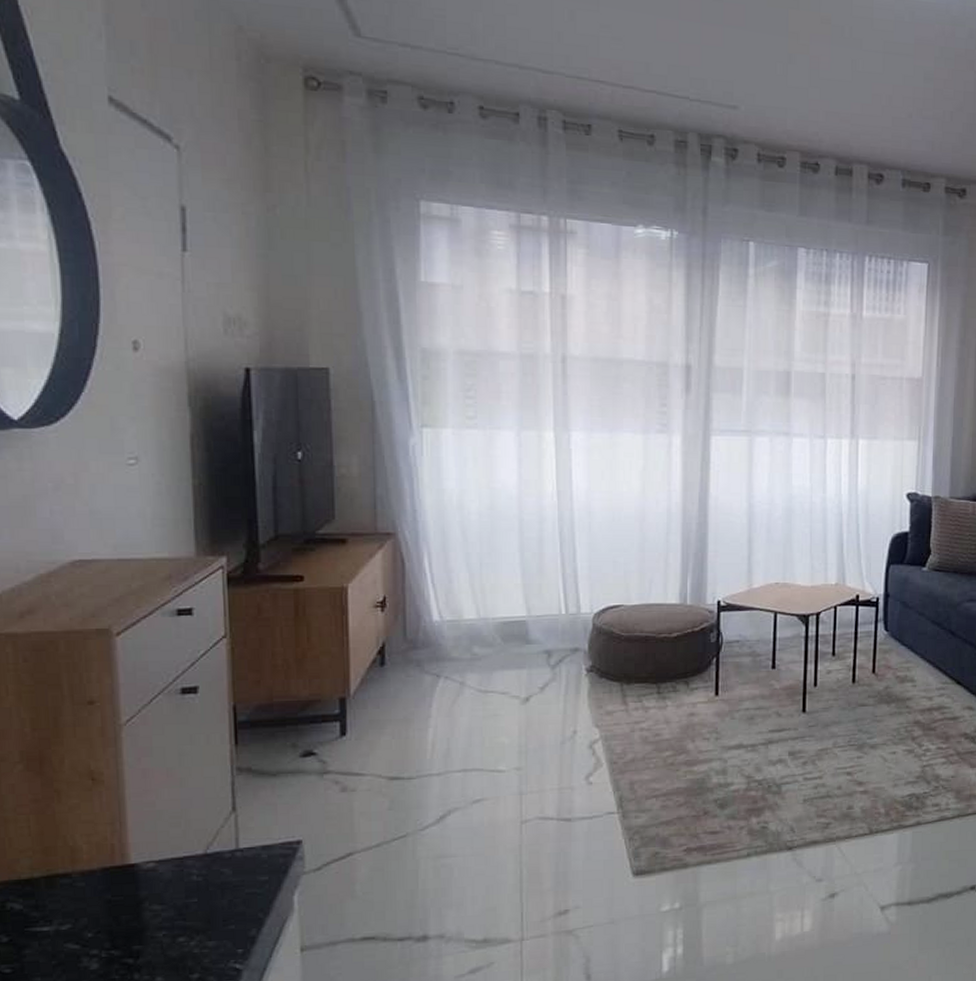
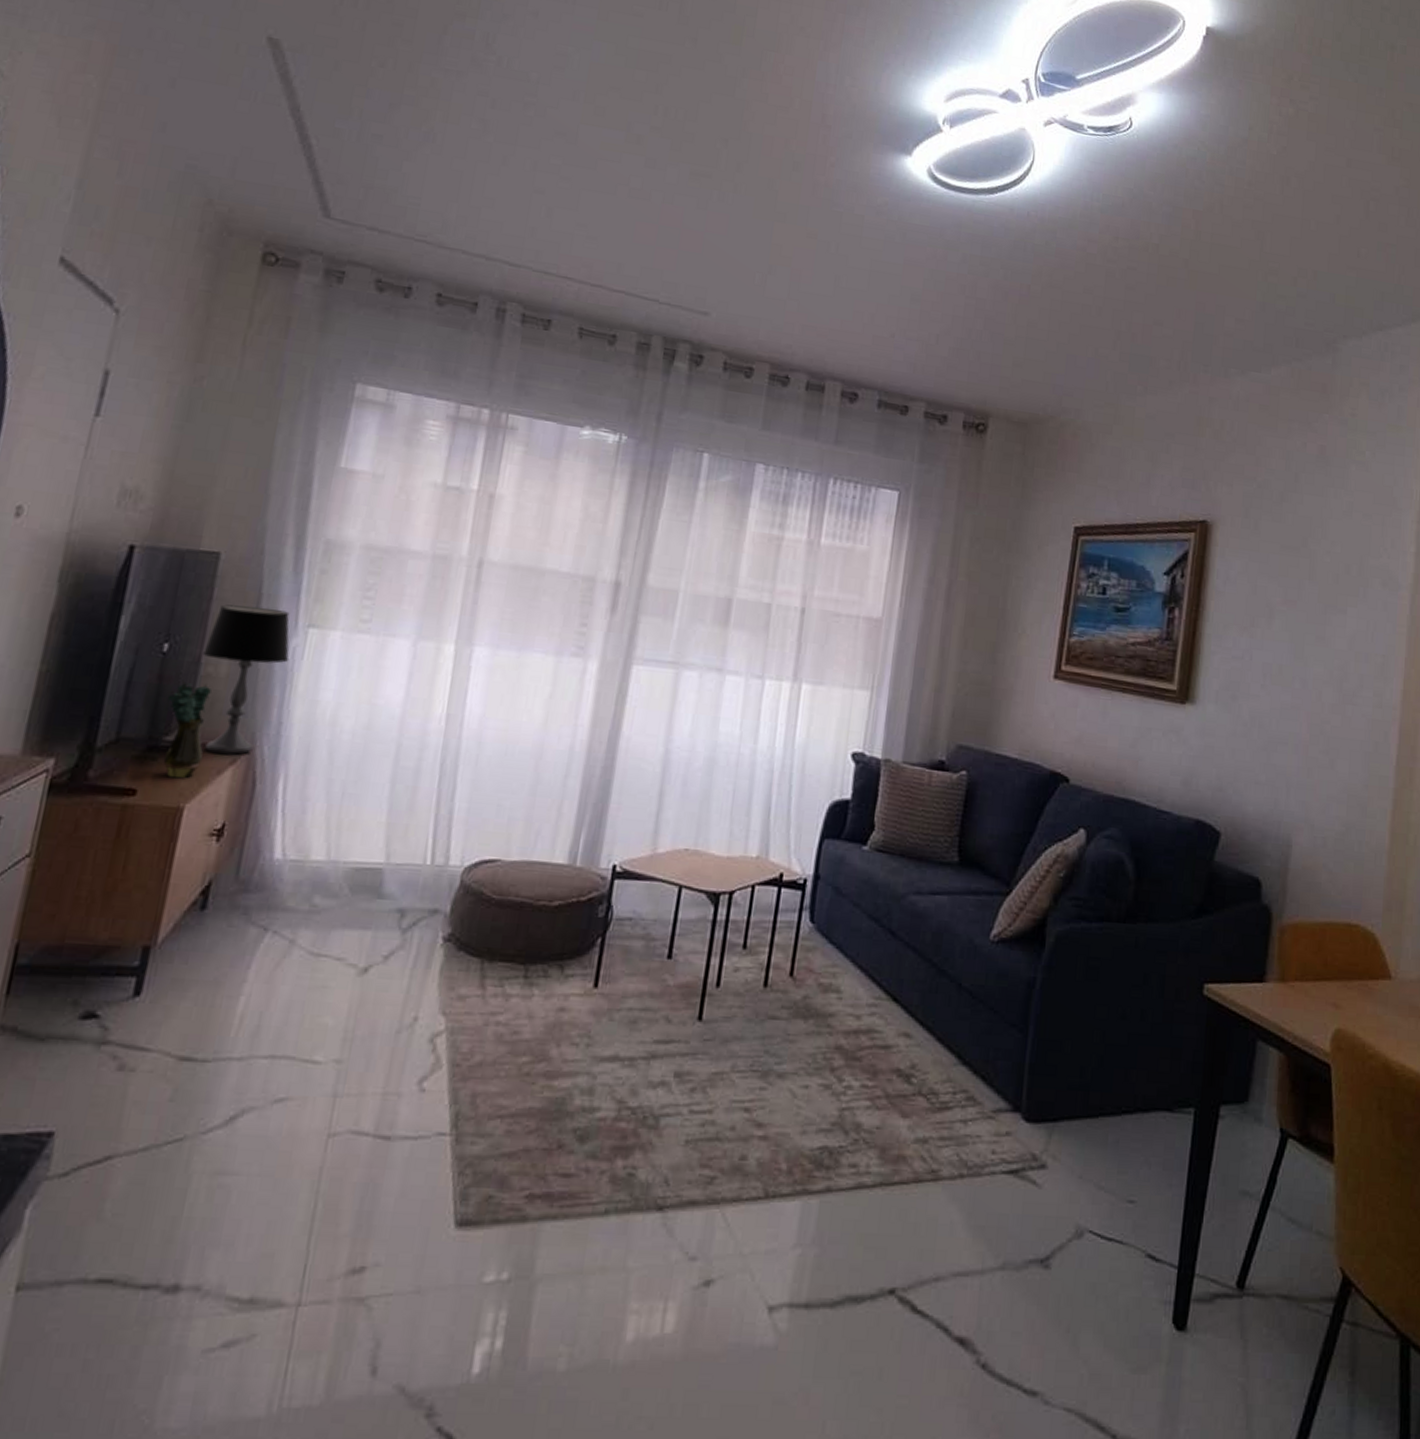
vase: none [312,481,355,564] -> present [163,680,211,779]
table lamp: none [334,413,410,541] -> present [203,604,290,755]

